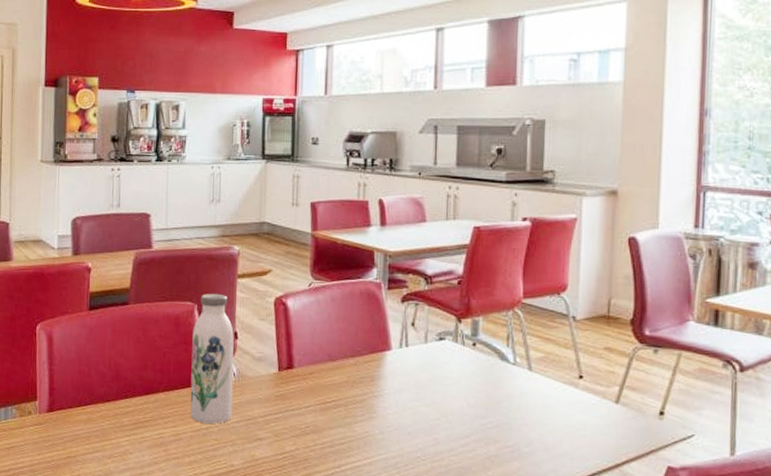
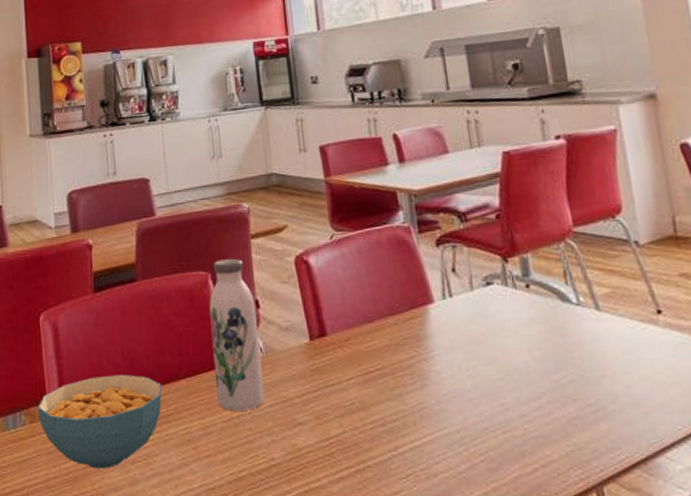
cereal bowl: none [28,383,142,461] -> present [37,375,162,469]

